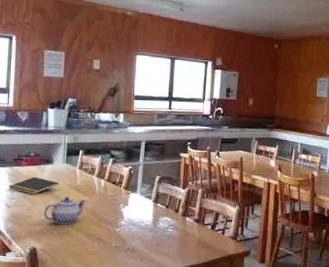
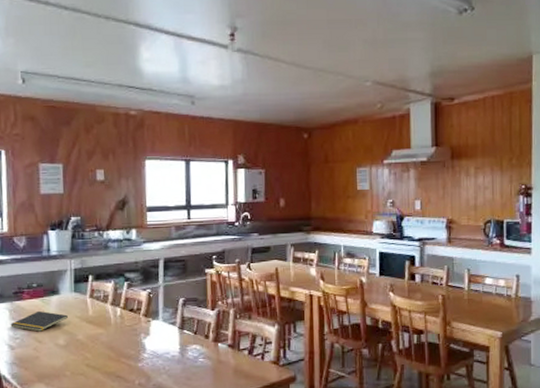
teapot: present [43,197,86,224] -> none [53,331,101,364]

